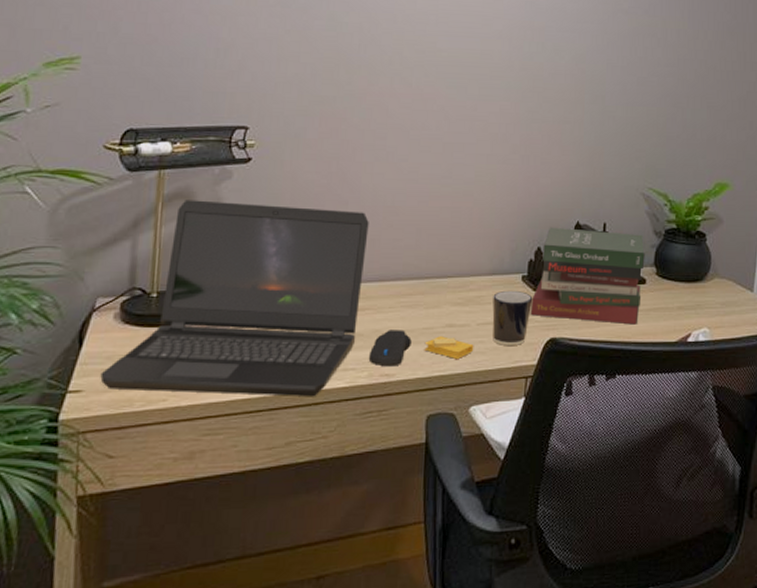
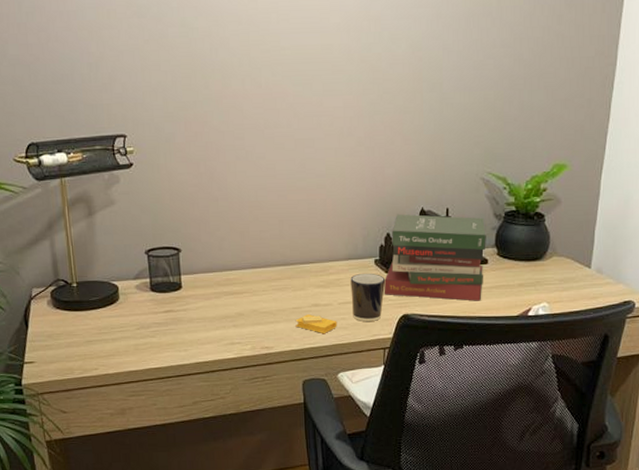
laptop computer: present [100,200,369,397] -> none [46,203,239,366]
computer mouse: present [368,330,412,367] -> none [250,309,284,341]

